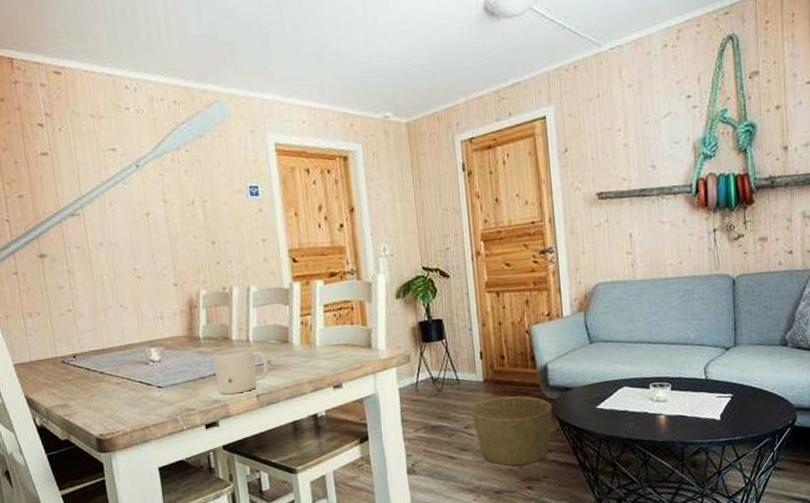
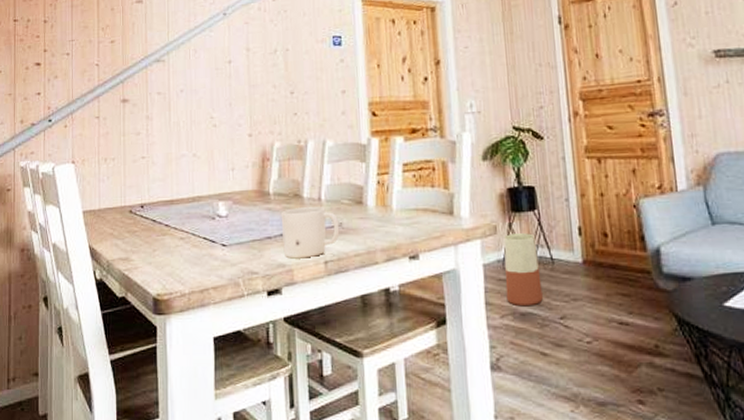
vase: none [416,359,450,421] -> present [503,233,543,307]
basket: present [470,395,553,466] -> none [566,282,668,372]

